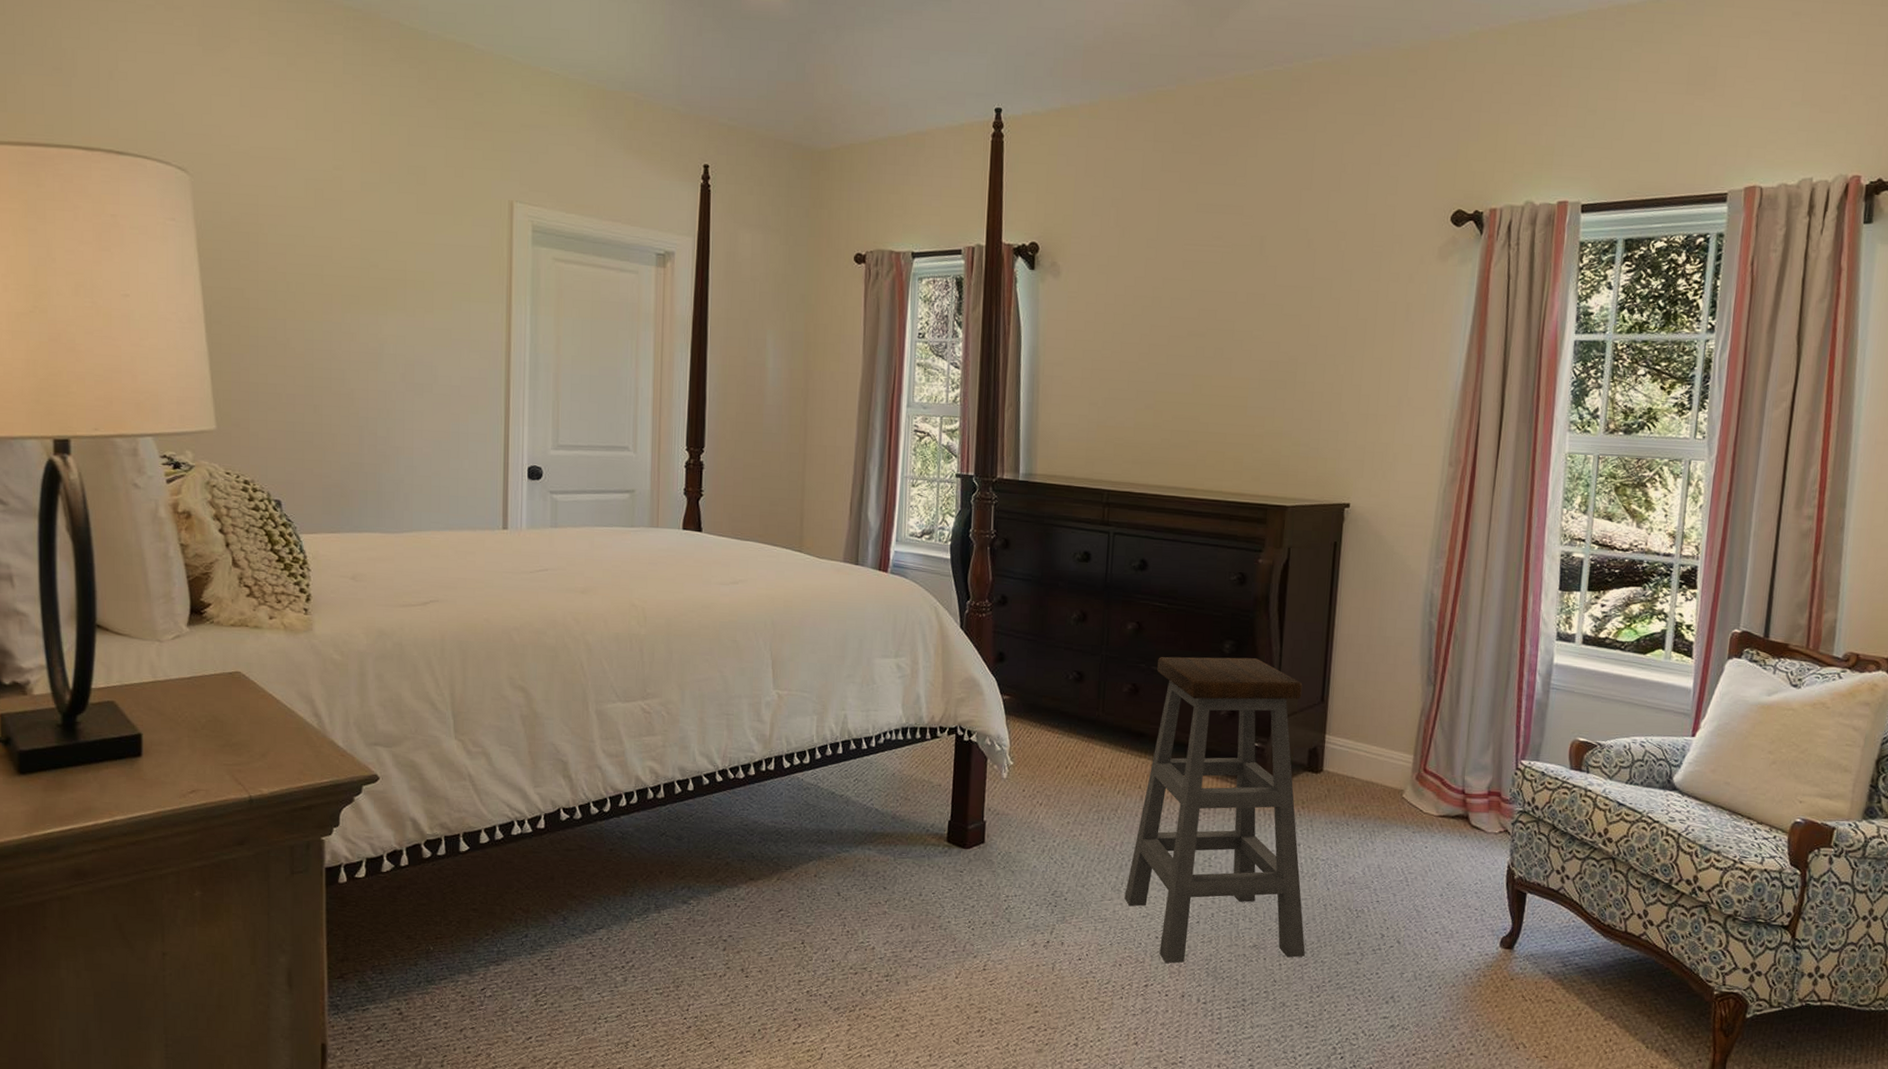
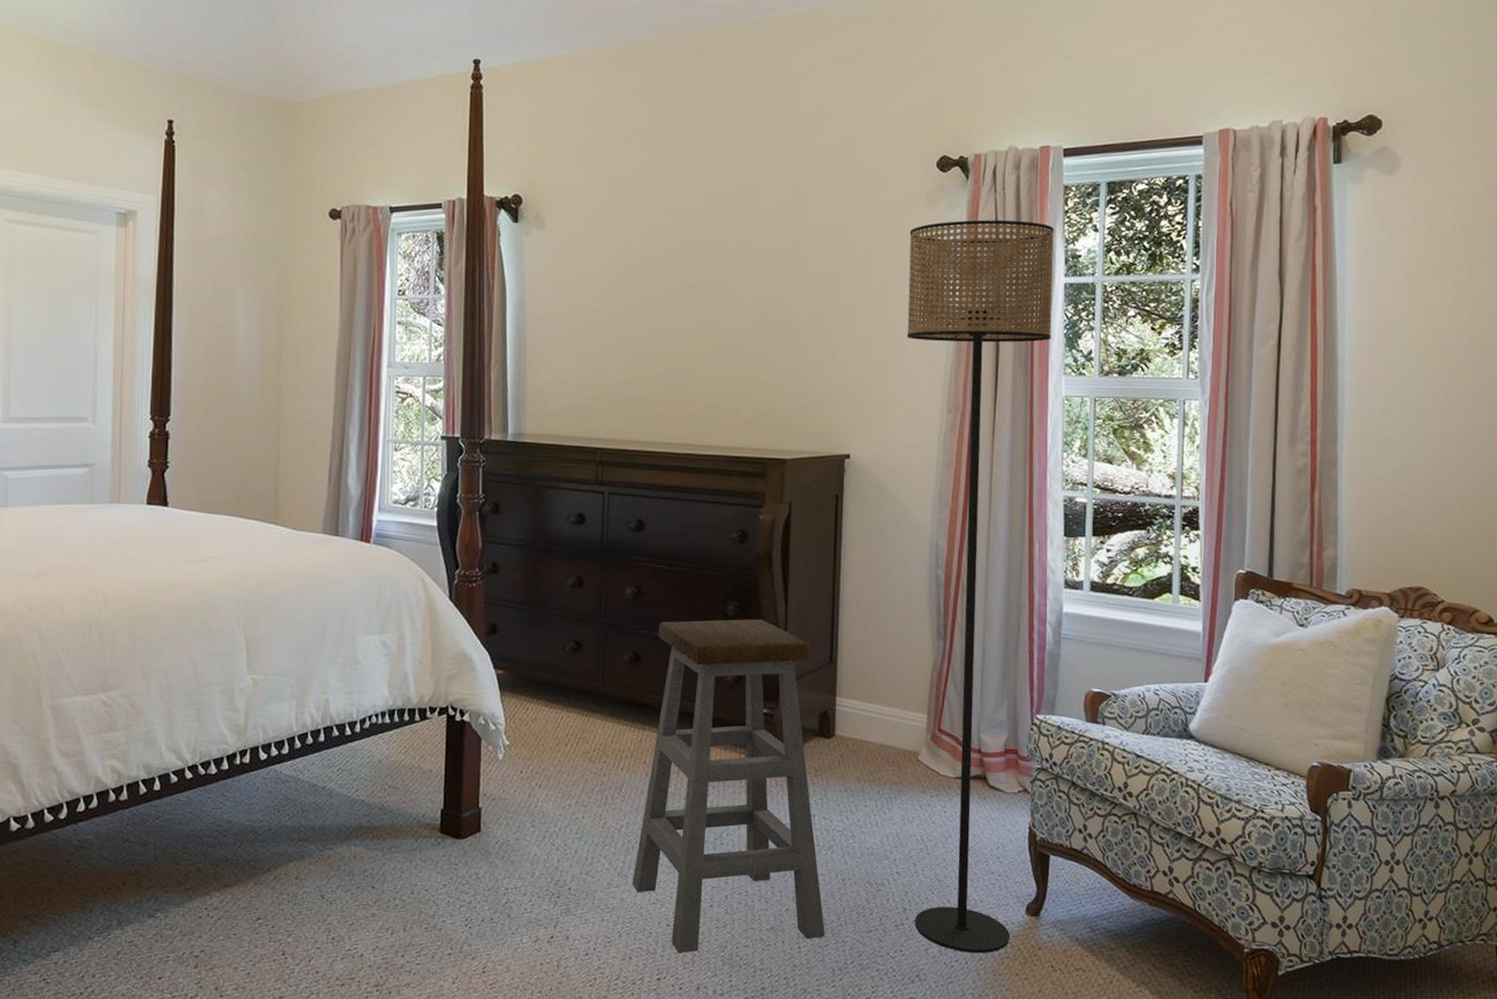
floor lamp: none [1391,275,1567,980] -> present [907,220,1054,954]

